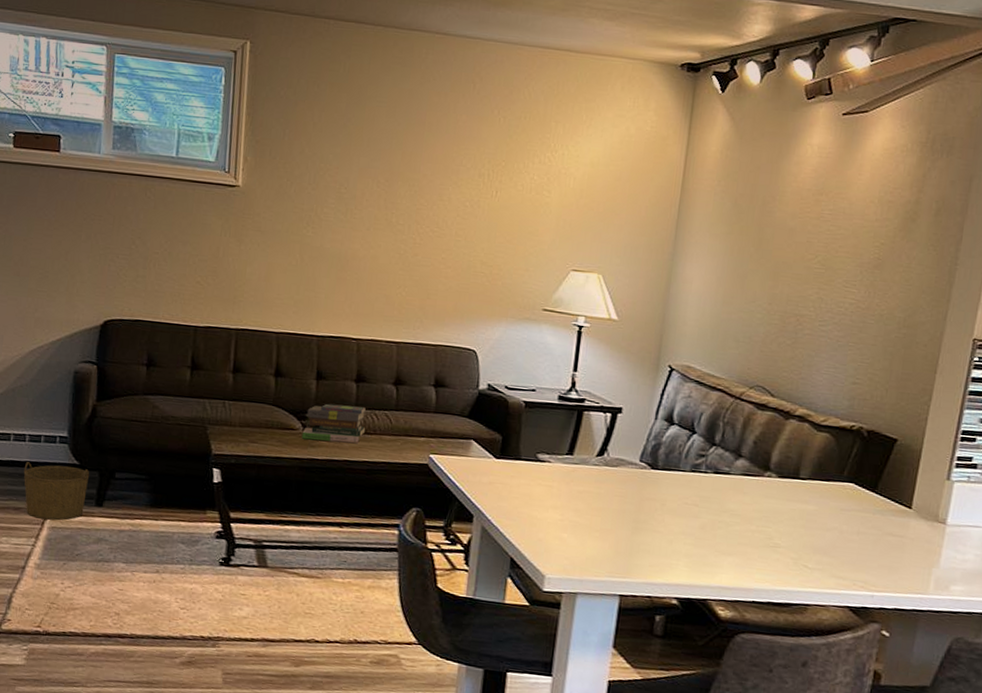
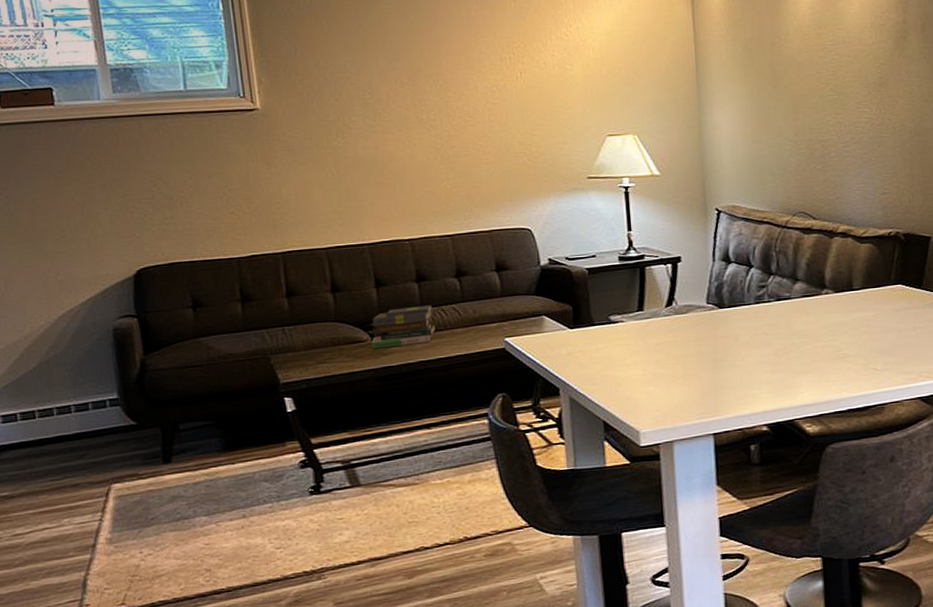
basket: present [23,462,90,521] -> none [74,427,151,491]

